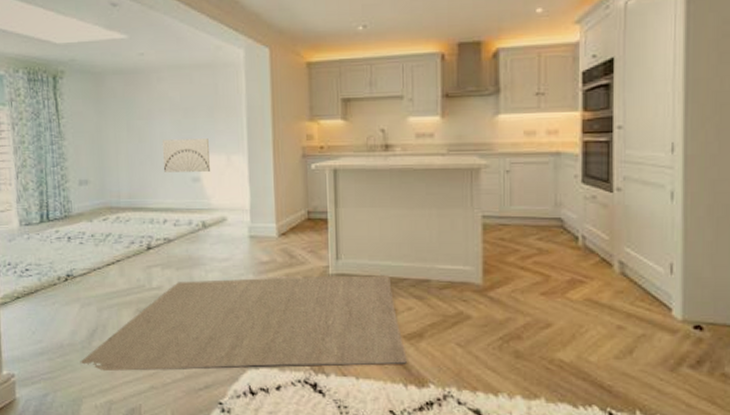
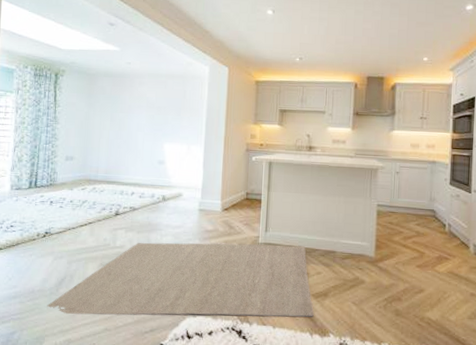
wall art: present [161,139,210,172] -> none [136,130,174,157]

